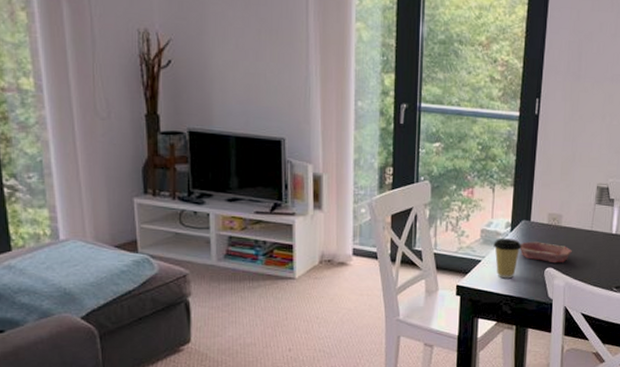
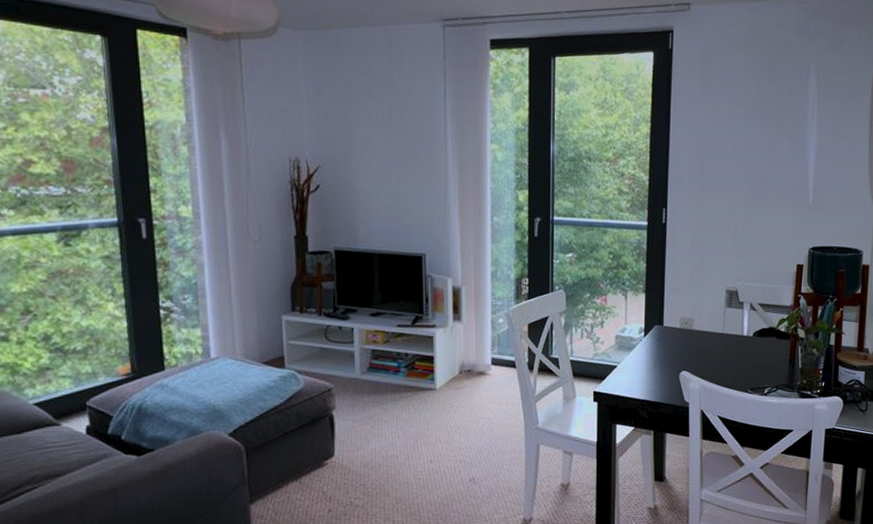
coffee cup: present [493,238,522,279] -> none [628,344,656,384]
bowl: present [519,241,572,264] -> none [654,346,705,367]

